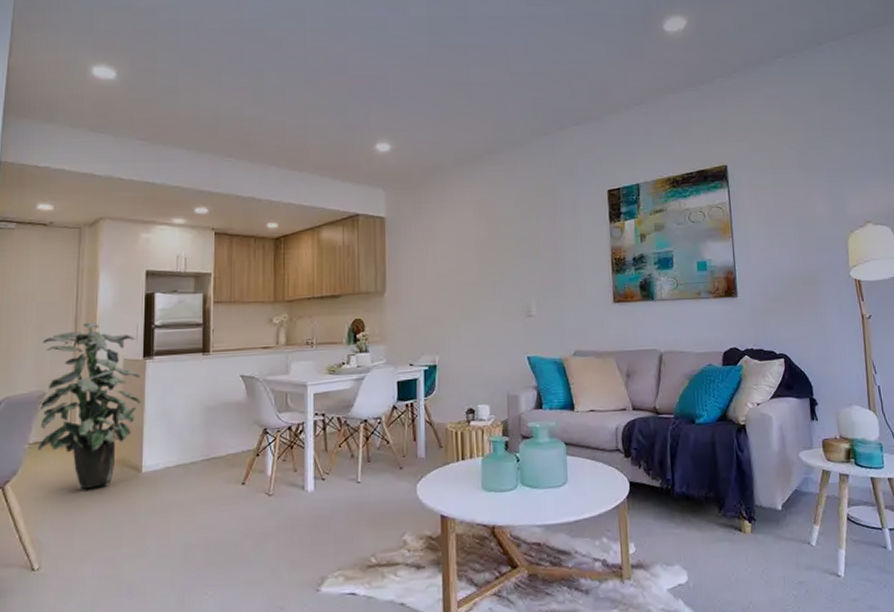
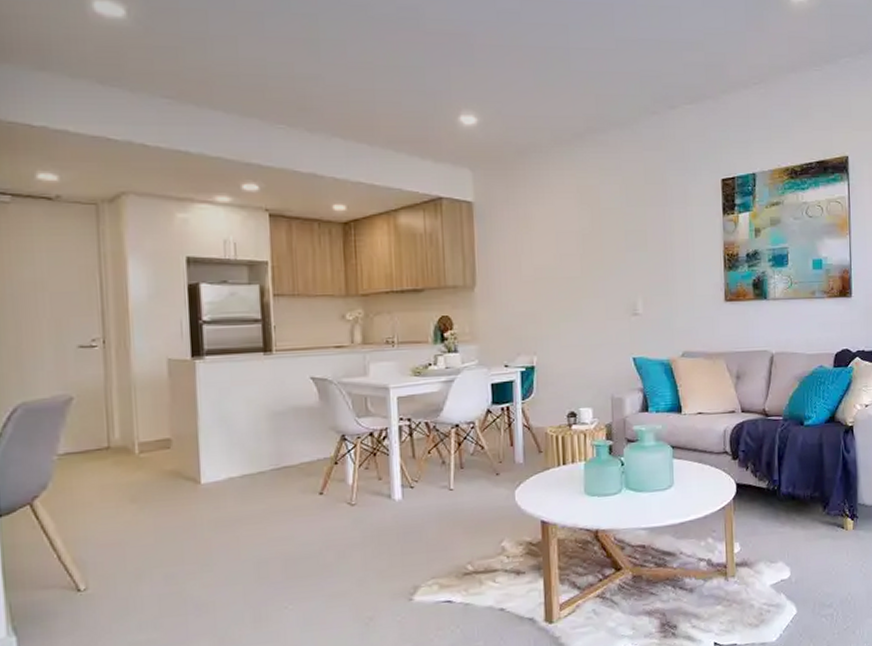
indoor plant: present [37,323,141,489] -> none [63,317,193,503]

